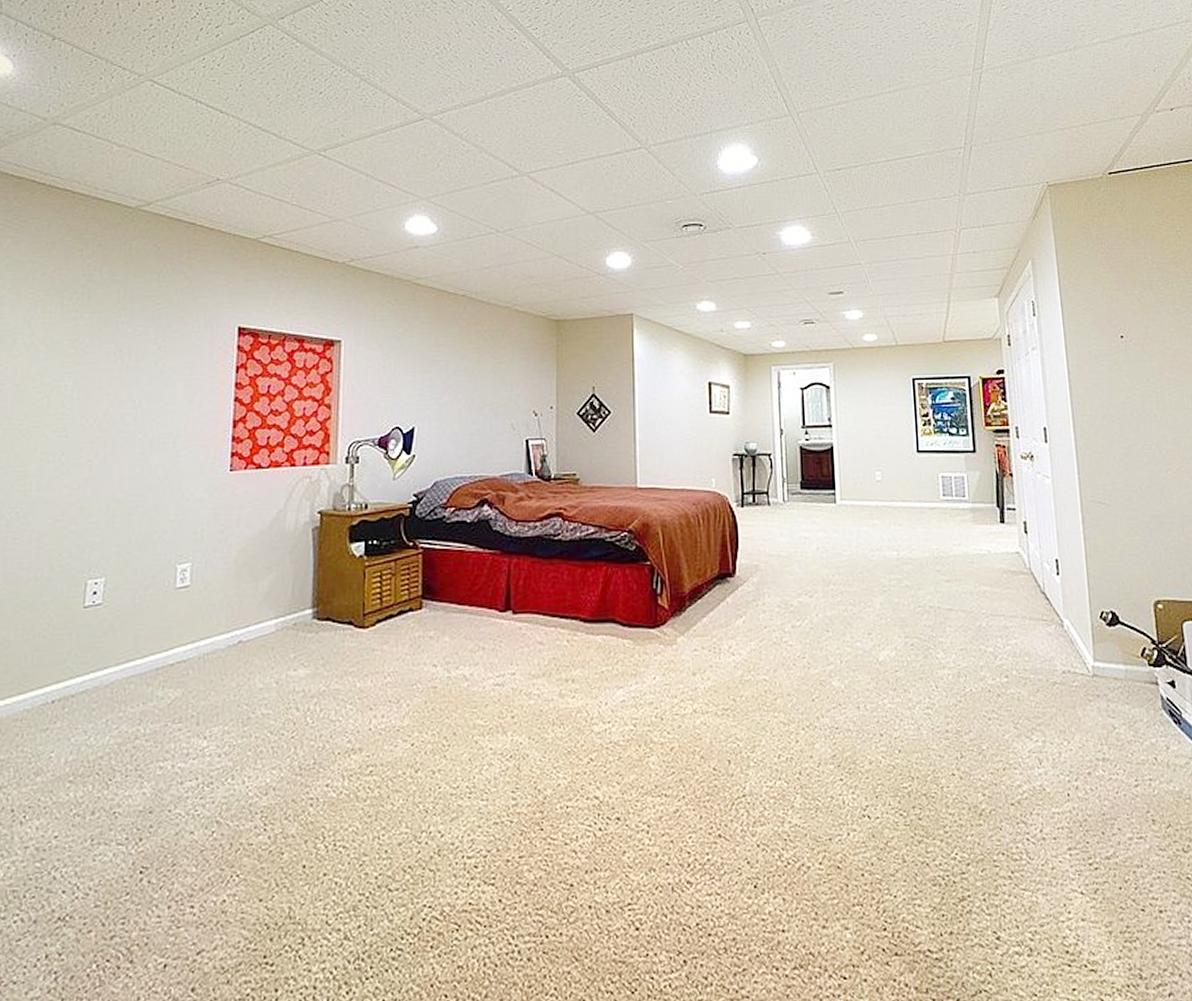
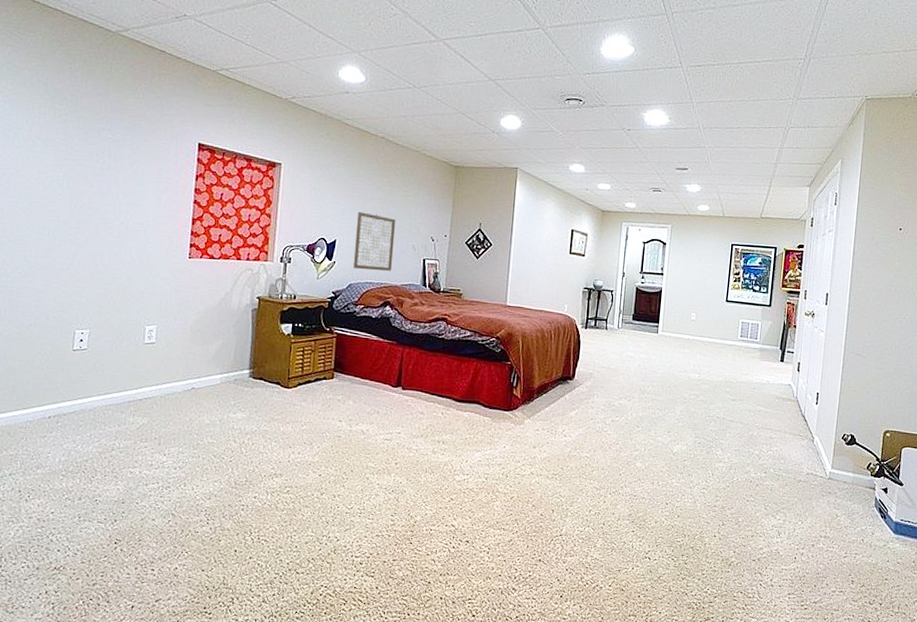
wall art: none [437,389,488,462] -> present [352,211,396,271]

